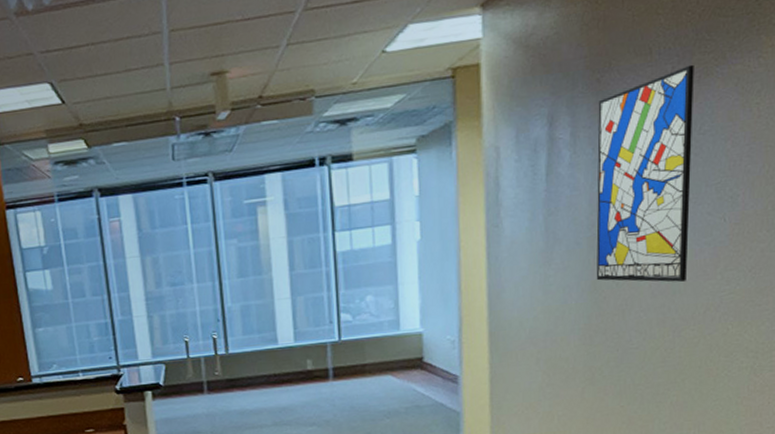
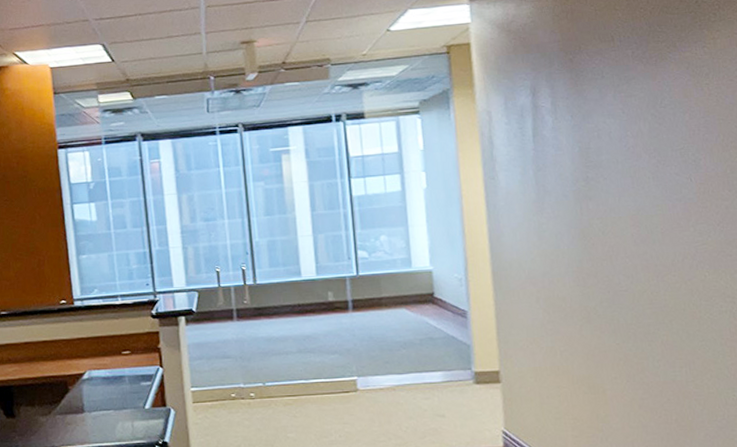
wall art: present [596,64,694,282] -> none [573,50,664,233]

